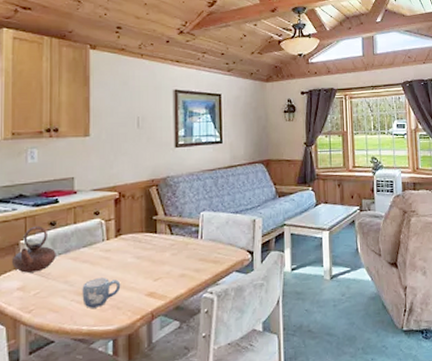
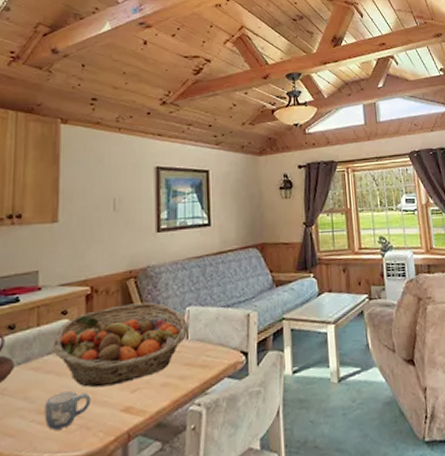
fruit basket: none [88,207,202,276] -> present [53,302,188,388]

